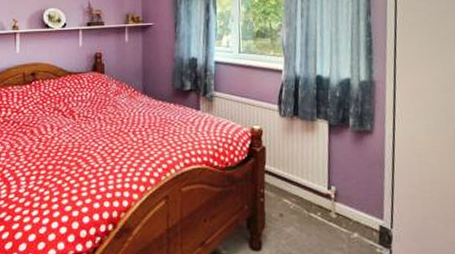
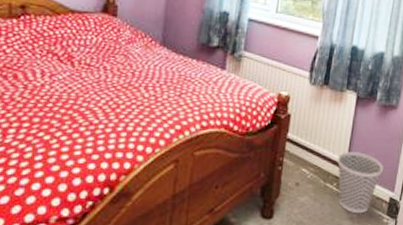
wastebasket: none [317,180,368,244] -> present [337,152,383,214]

